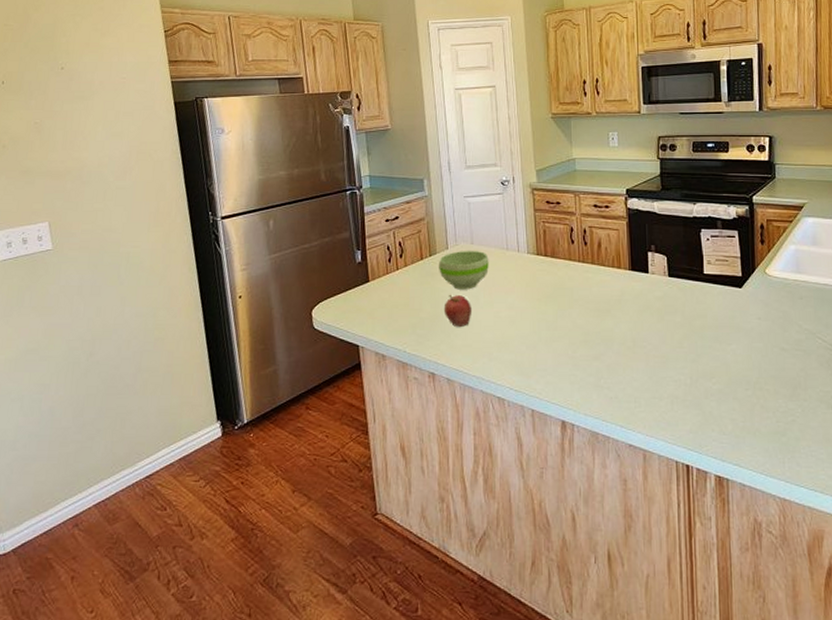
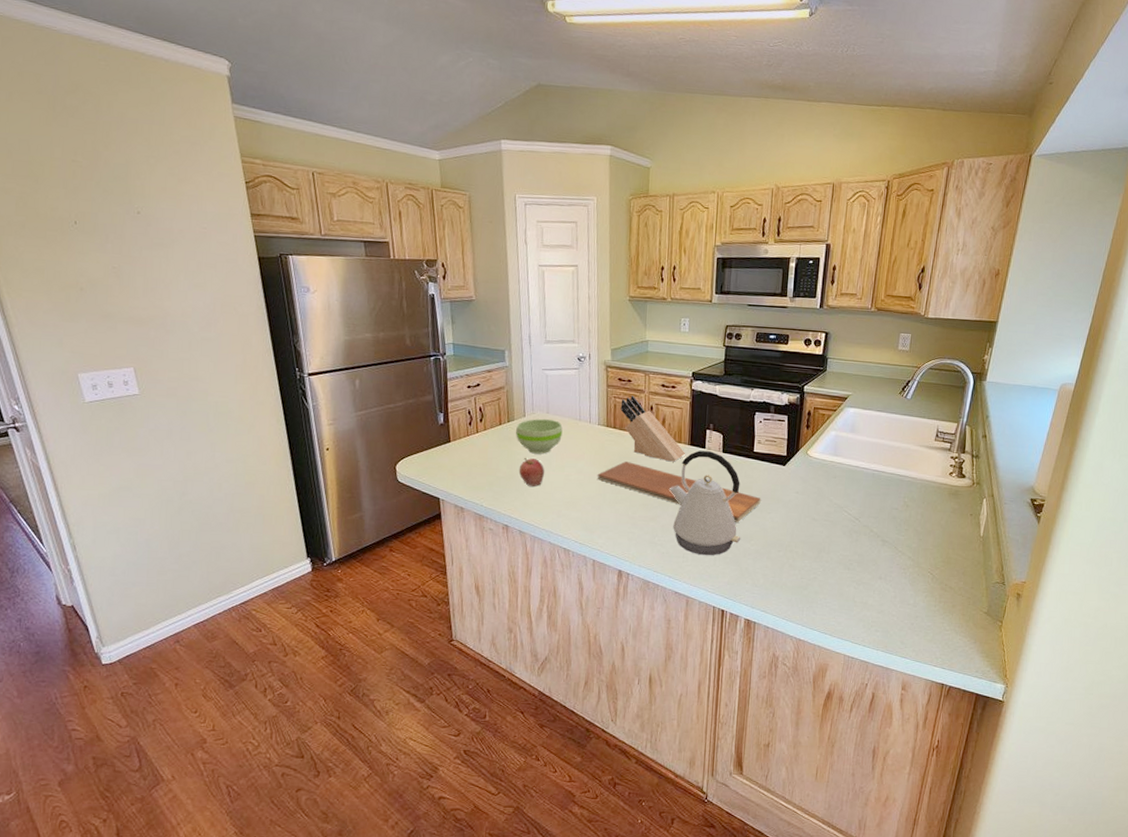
chopping board: none [530,293,719,357] -> present [597,461,761,522]
knife block: none [550,218,626,291] -> present [620,395,685,462]
kettle: none [612,276,700,399] -> present [670,450,741,556]

